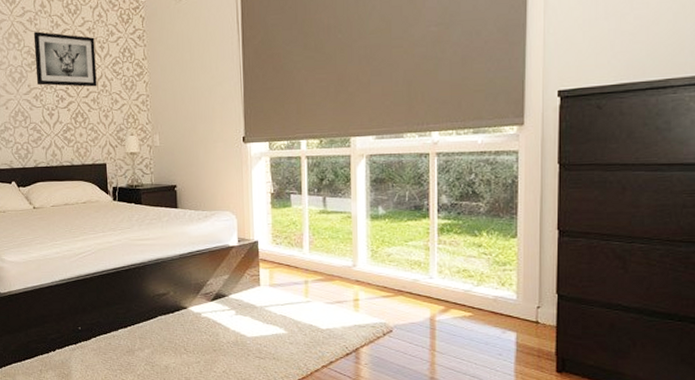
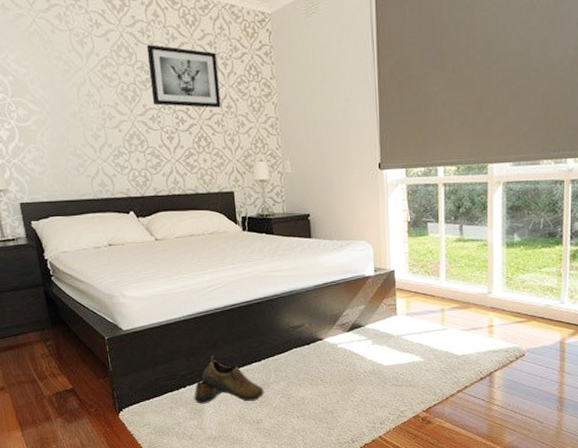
shoe: none [62,320,129,368] -> present [194,355,264,404]

